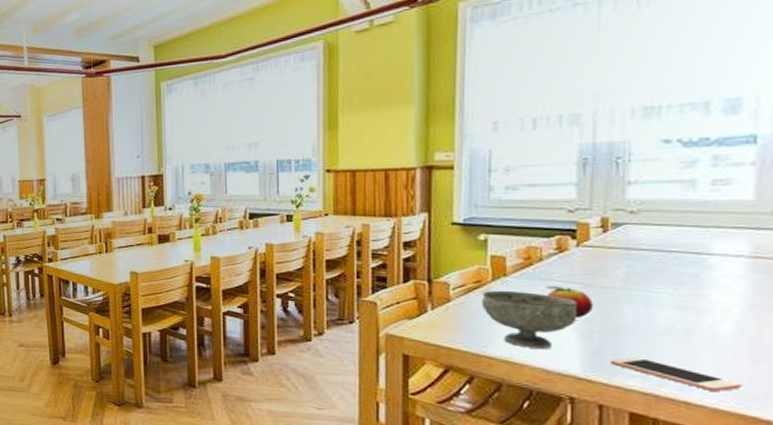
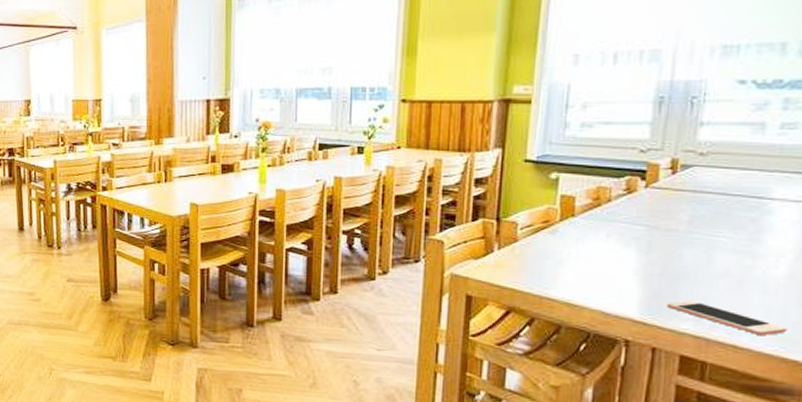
bowl: present [481,290,578,350] -> none [547,231,641,292]
fruit: present [546,286,593,318] -> none [612,228,656,261]

